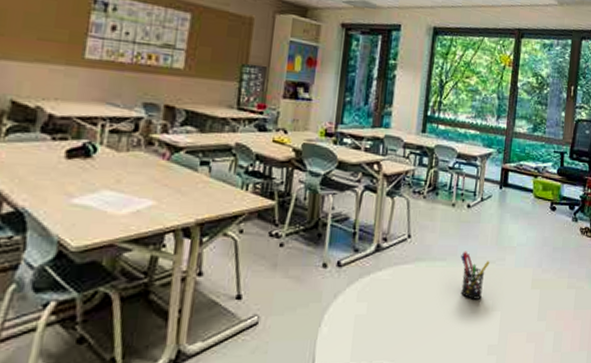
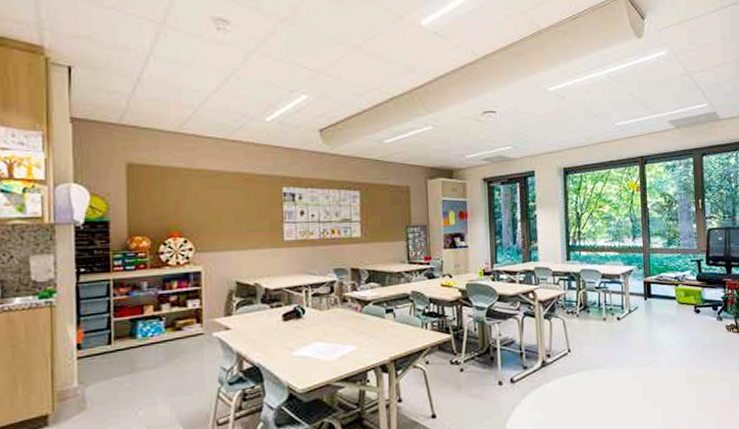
pen holder: present [461,251,490,300] -> none [618,357,645,399]

